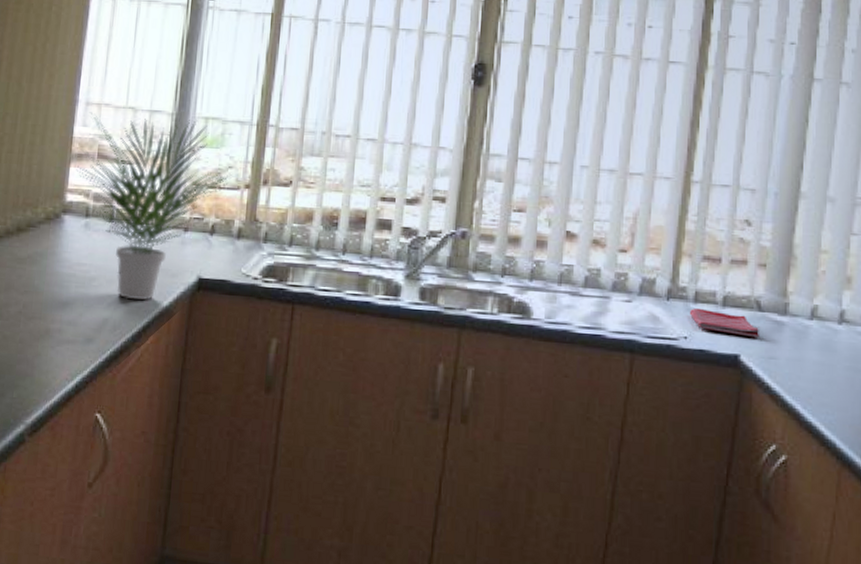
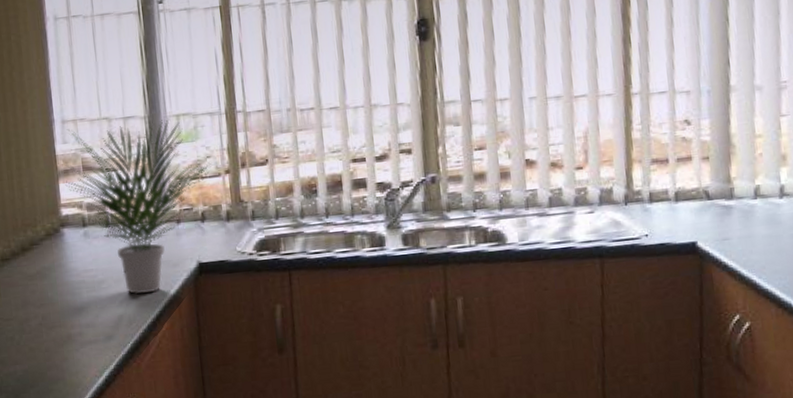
dish towel: present [689,308,759,338] -> none [646,206,712,225]

